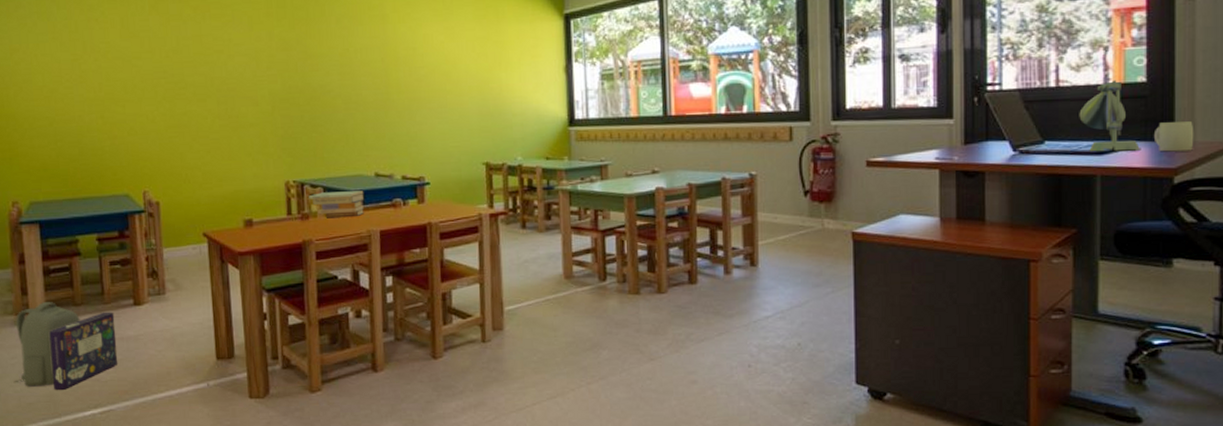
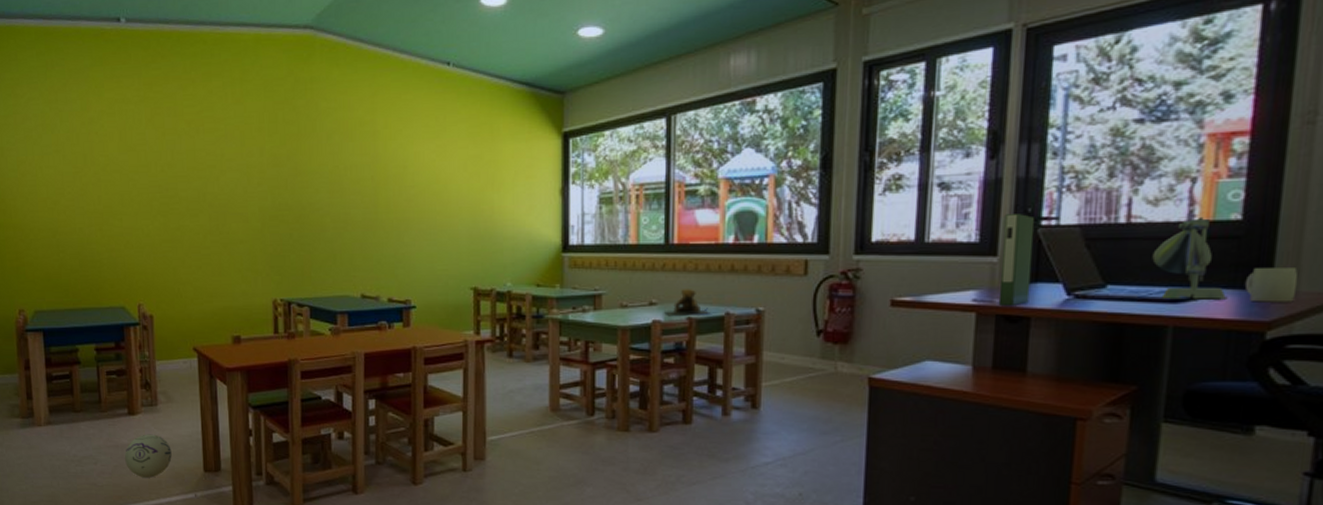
backpack: present [14,301,80,387] -> none [20,406,79,487]
toy box: present [49,311,118,390] -> none [51,419,114,491]
ball: none [131,324,182,370] -> present [125,434,172,478]
books: present [309,191,365,218] -> none [295,312,350,339]
teddy bear: none [666,157,709,183] -> present [664,289,711,317]
binder: none [956,81,983,162] -> present [999,214,1036,305]

